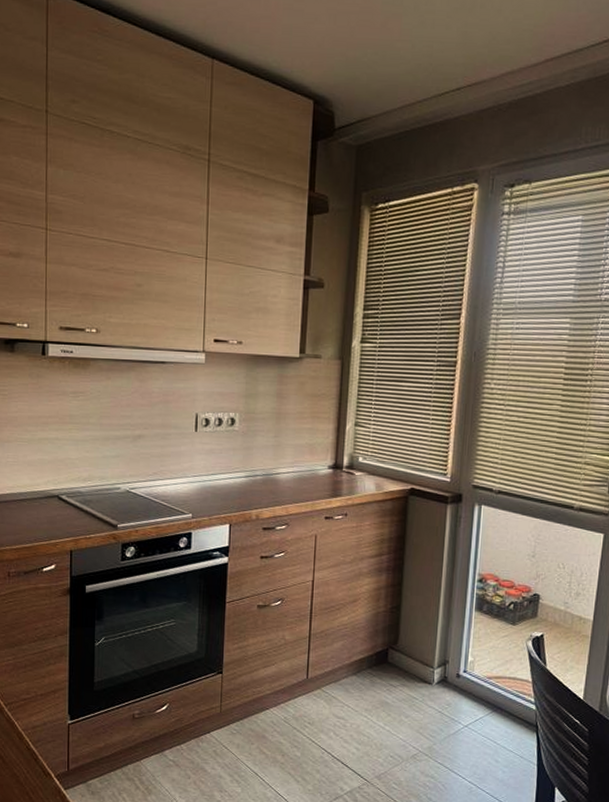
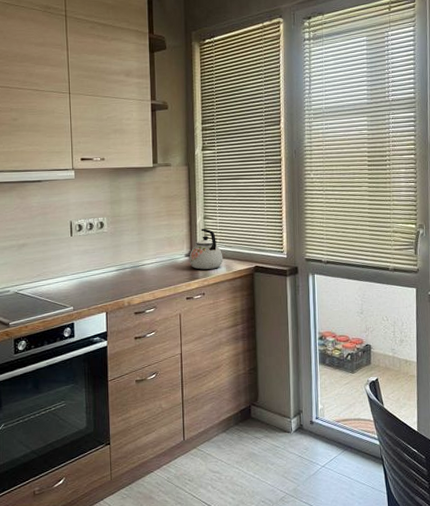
kettle: none [332,437,374,487] -> present [189,228,223,270]

